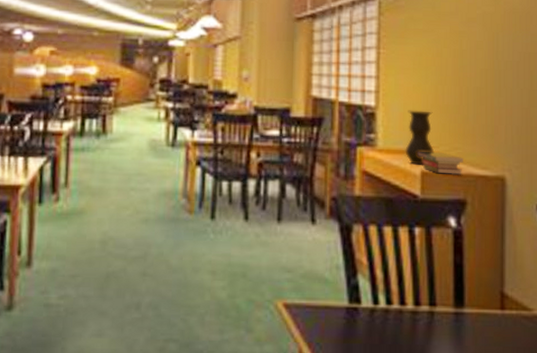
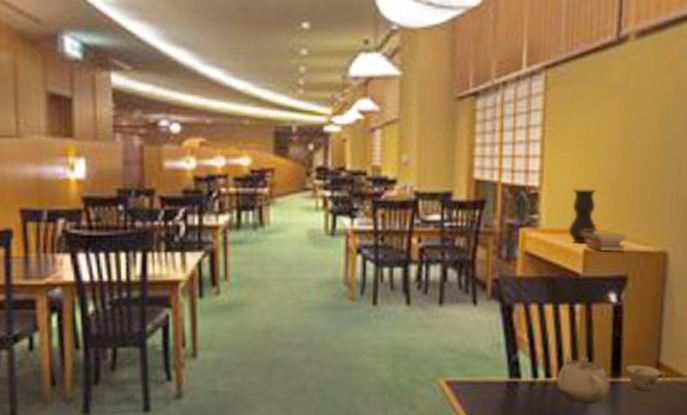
teapot: none [397,279,454,334] -> present [555,354,611,402]
teacup: none [469,294,511,324] -> present [626,364,666,391]

